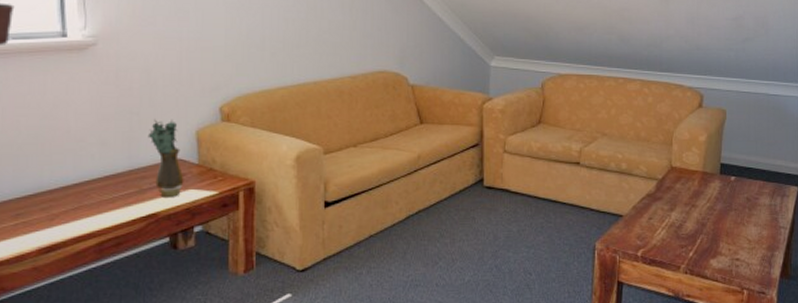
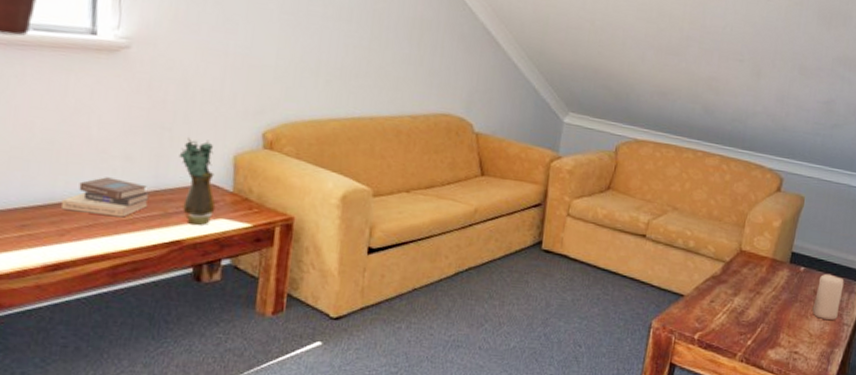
books: none [48,163,125,198] -> present [60,177,150,218]
candle: none [748,180,775,224] -> present [812,273,844,320]

